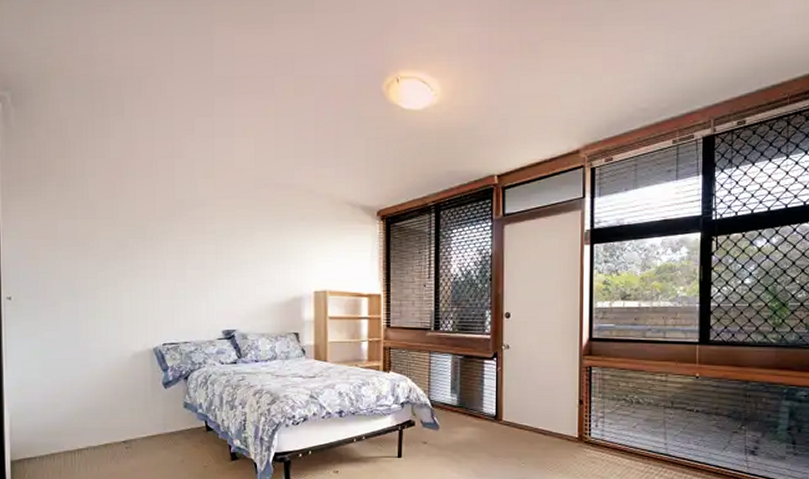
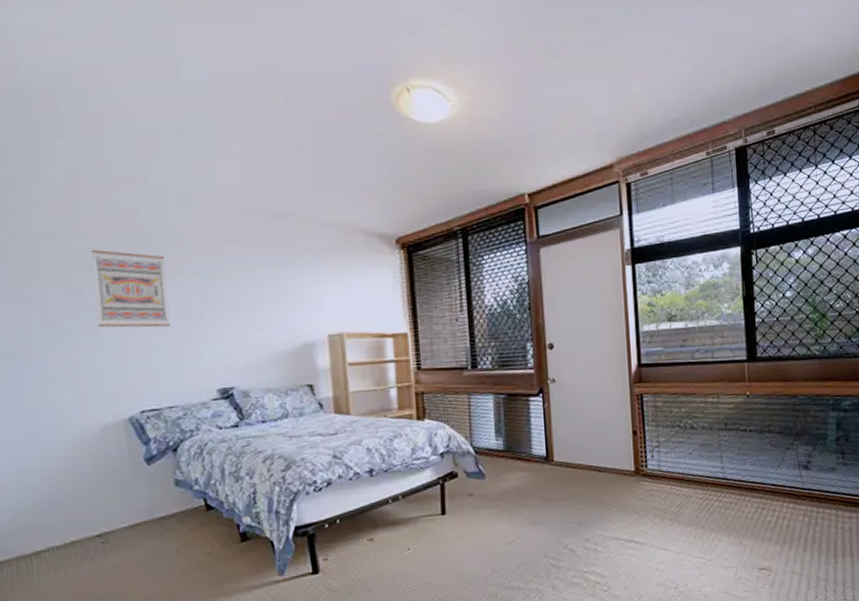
wall art: none [136,209,191,276] -> present [90,249,171,328]

